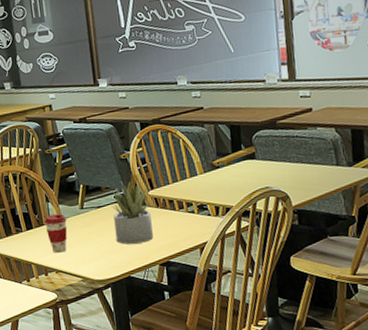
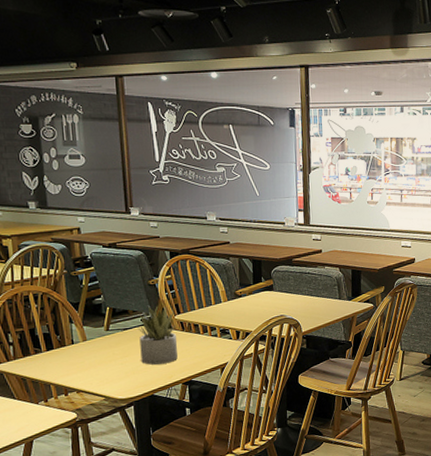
coffee cup: present [44,214,68,253] -> none [66,335,92,374]

